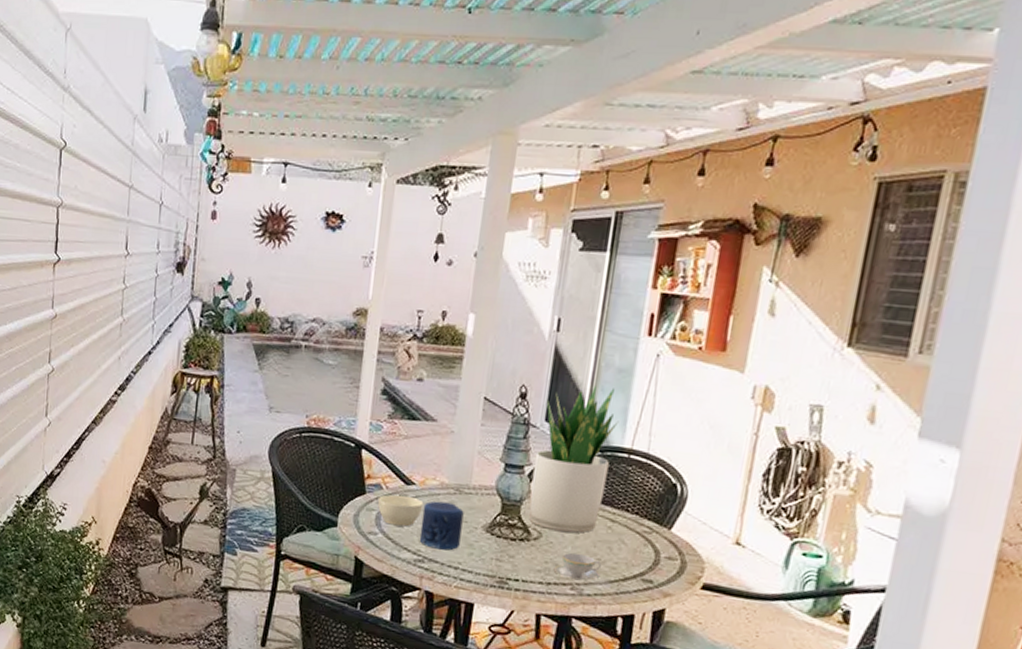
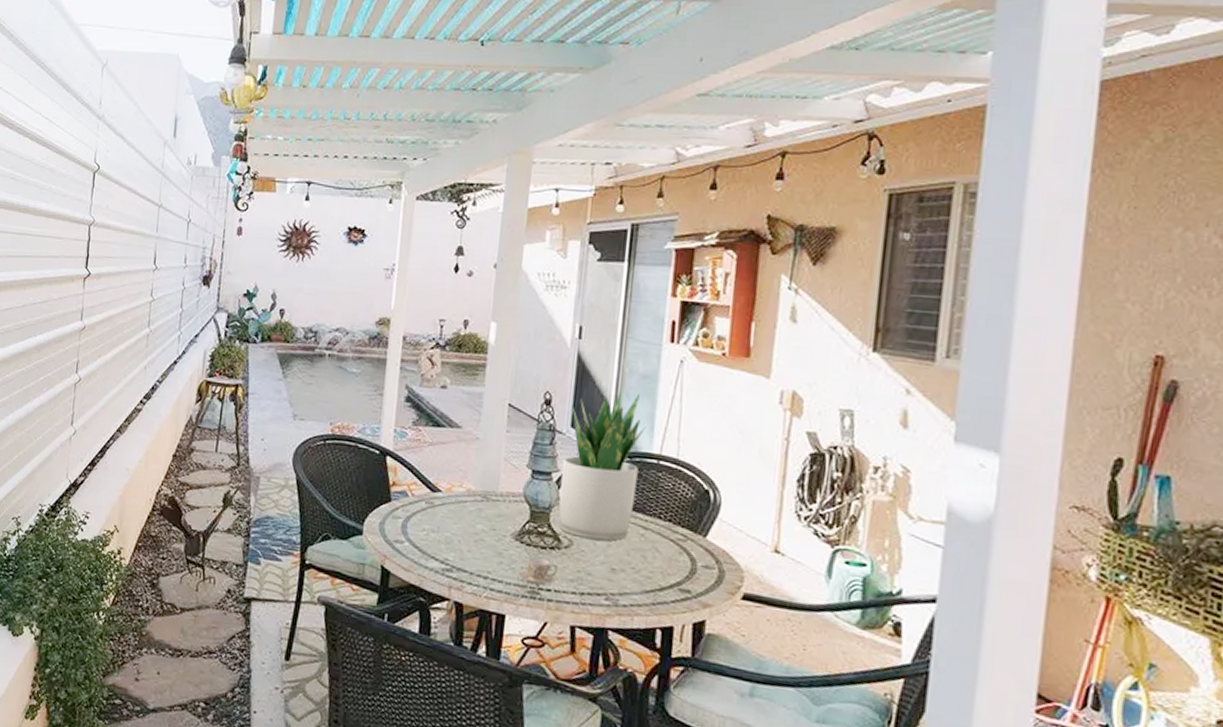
bowl: present [377,494,424,527] -> none [403,502,451,535]
candle: present [419,501,464,550] -> none [447,508,492,559]
teacup: none [486,548,527,576] -> present [516,557,558,586]
teacup: present [553,553,601,582] -> none [586,561,636,592]

